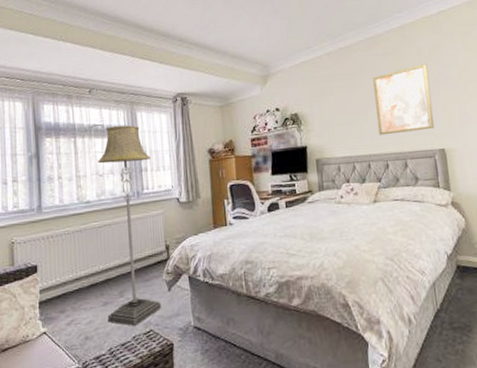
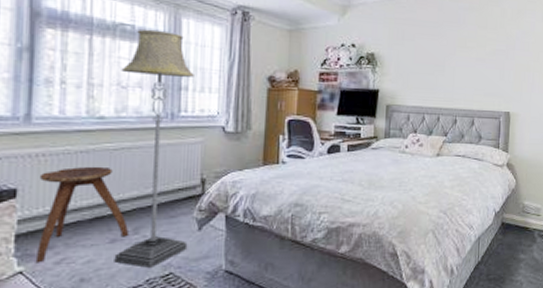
stool: none [50,242,117,325] -> present [35,166,130,263]
wall art: present [373,63,435,136] -> none [452,26,508,92]

